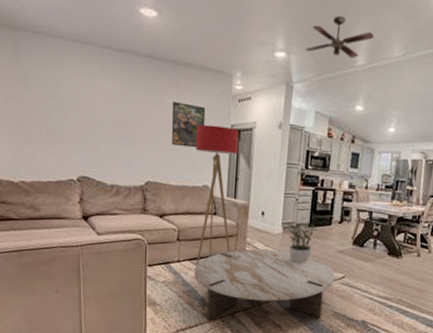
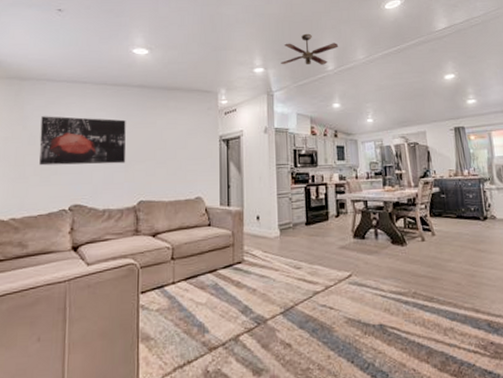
wall art: none [42,77,133,141] -> present [39,116,126,166]
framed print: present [171,102,206,148] -> none [163,122,195,163]
coffee table: present [194,249,335,320] -> none [191,254,341,349]
floor lamp: present [195,124,239,266] -> none [186,138,228,286]
potted plant: present [286,221,318,264] -> none [283,219,316,267]

